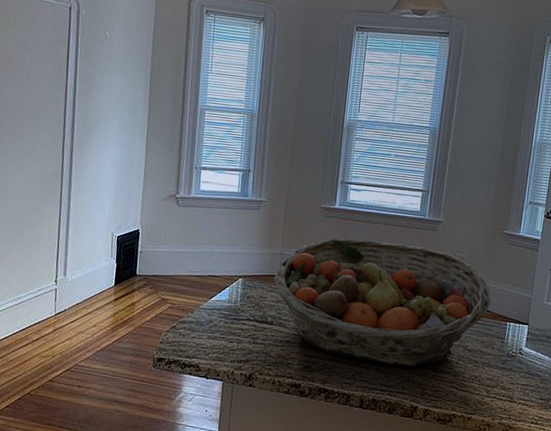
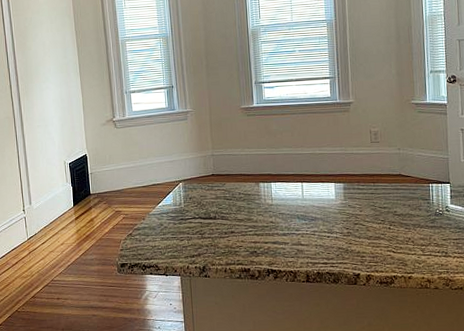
fruit basket: present [273,238,491,367] -> none [210,128,411,239]

